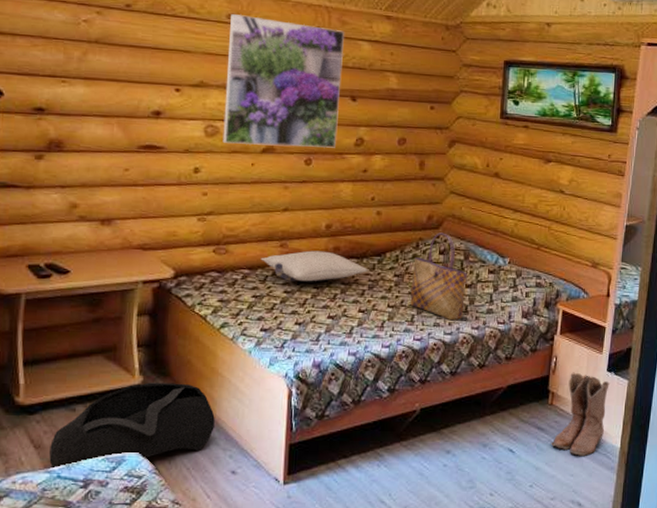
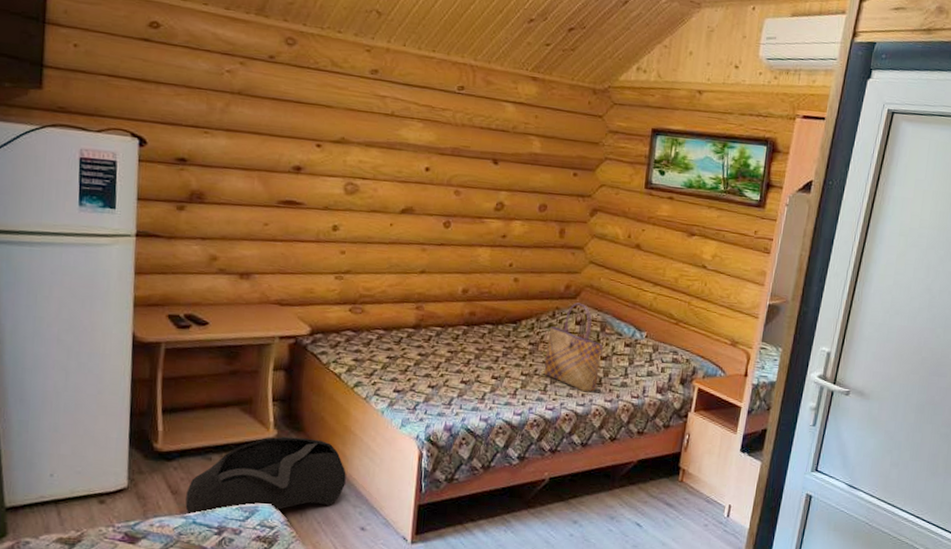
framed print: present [222,14,344,148] -> none [362,69,488,212]
pillow: present [261,250,368,282] -> none [396,314,503,346]
boots: present [551,372,610,456] -> none [679,450,742,535]

